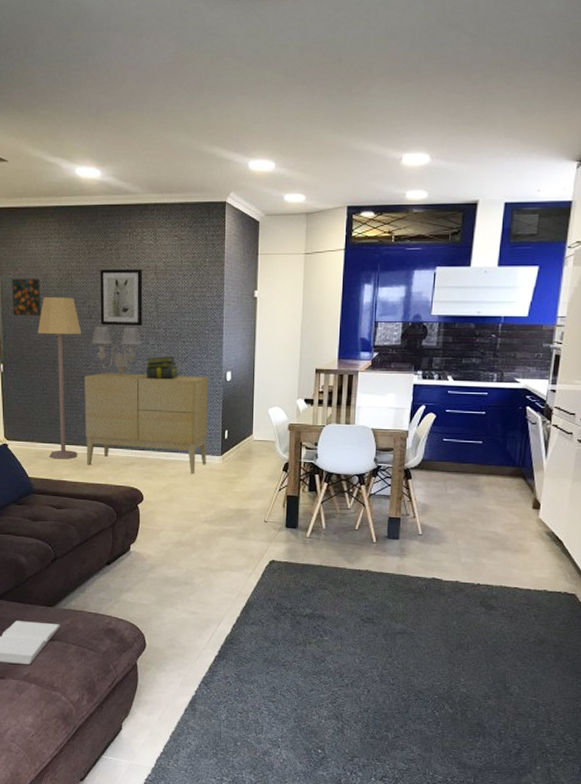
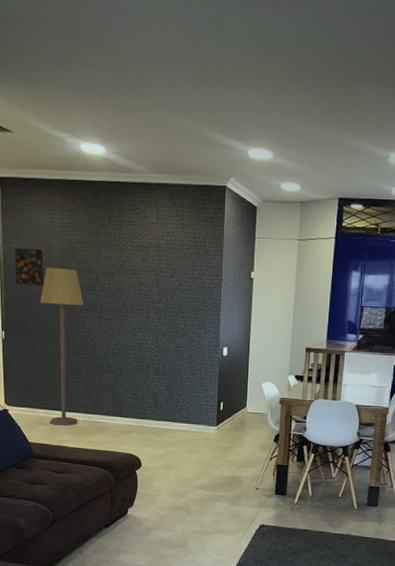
sideboard: present [85,372,209,473] -> none [85,343,207,442]
wall sconce: present [91,327,141,373] -> none [93,299,142,345]
wall art: present [100,268,143,326] -> none [102,243,145,300]
stack of books: present [146,356,179,380] -> none [146,330,178,352]

